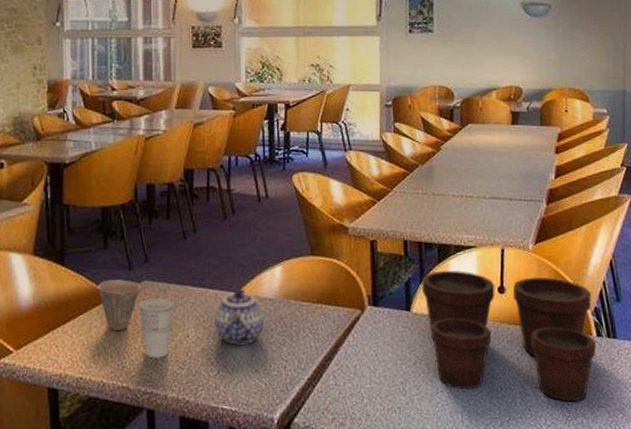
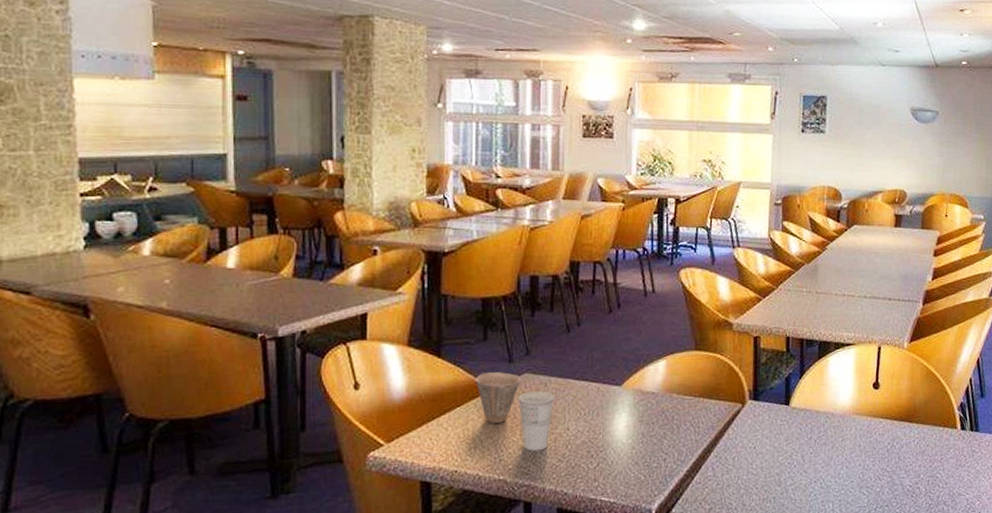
teapot: present [214,288,265,345] -> none [596,382,647,438]
flower pot: present [421,270,596,402] -> none [801,366,959,491]

